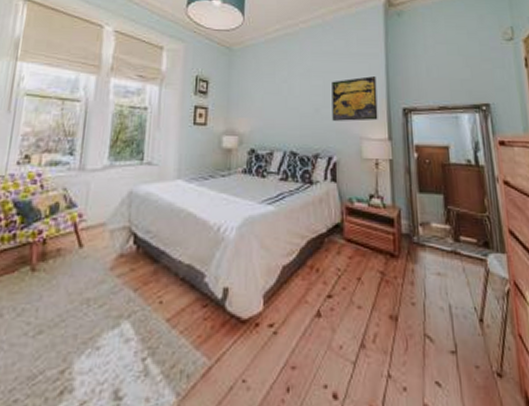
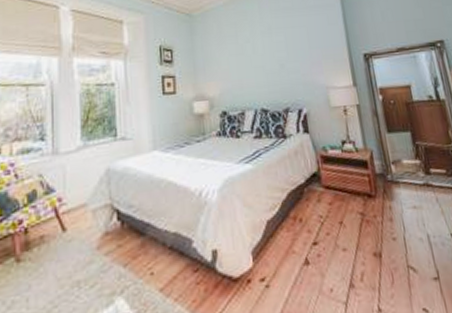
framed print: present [332,76,378,121] -> none [293,27,341,74]

